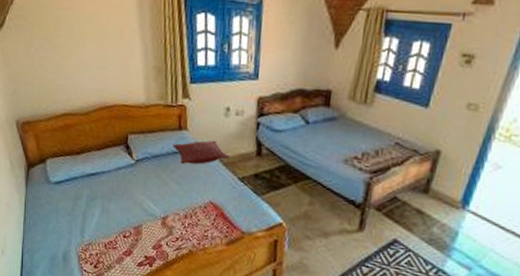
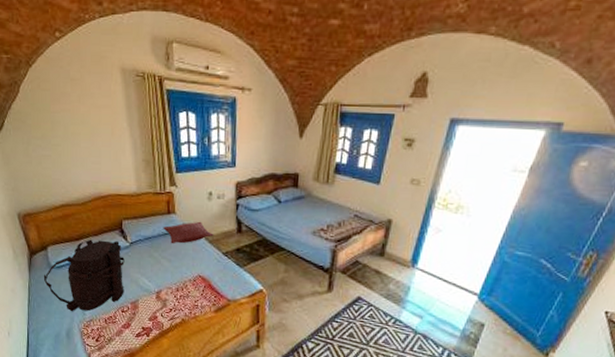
backpack: none [40,154,129,234] -> present [43,239,125,311]

